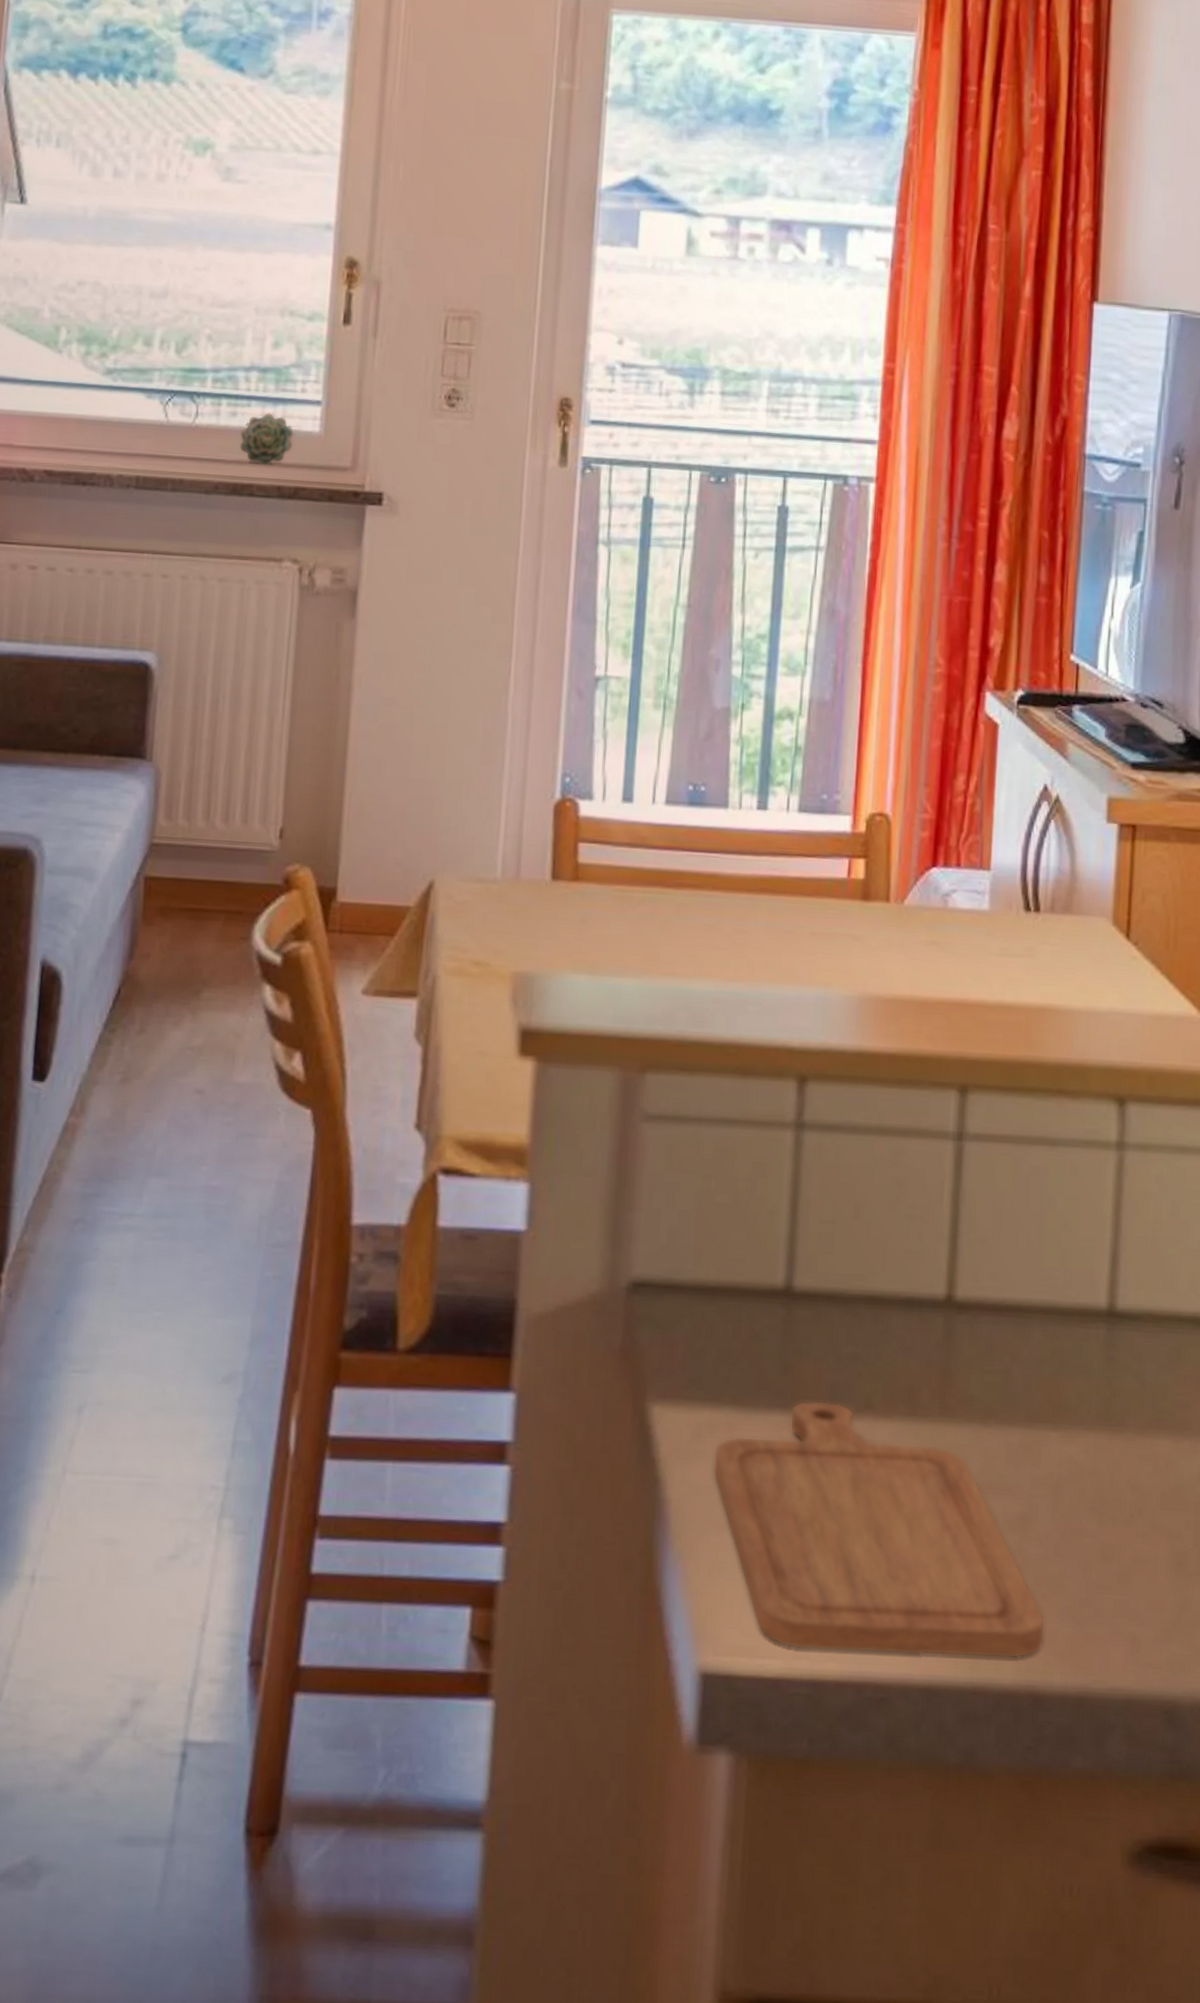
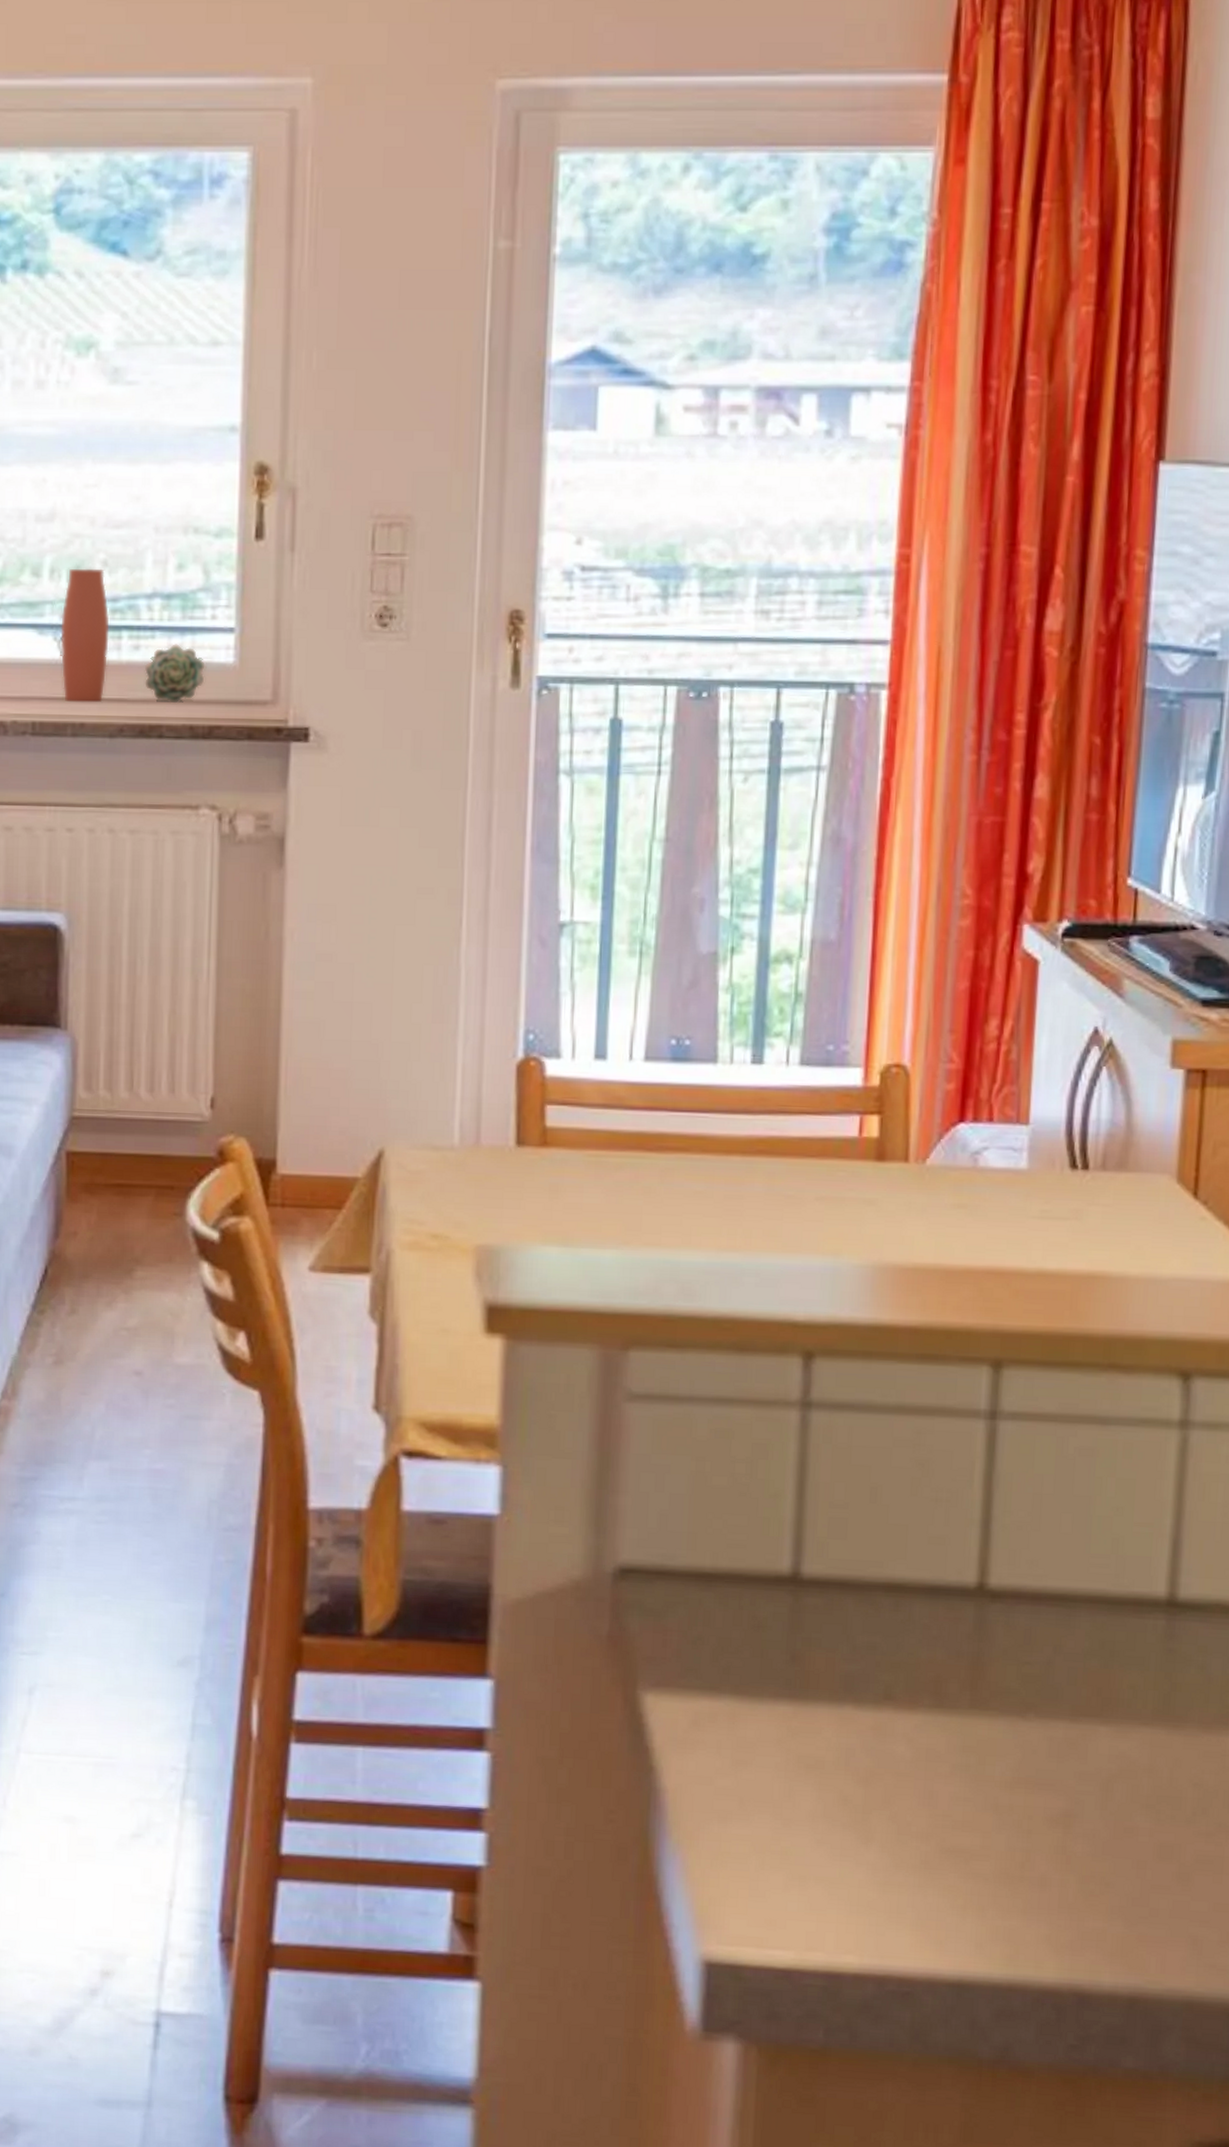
vase: none [165,340,211,462] -> present [60,568,110,703]
chopping board: present [712,1400,1044,1658] -> none [713,1690,1091,1957]

